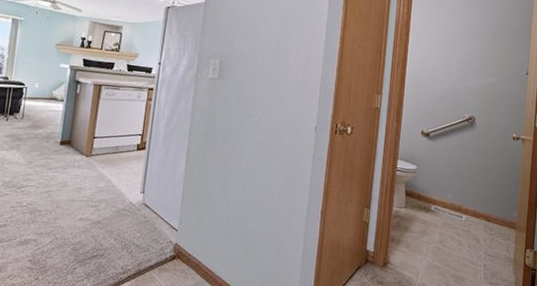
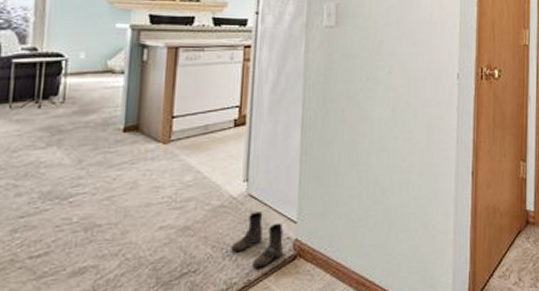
boots: none [128,217,168,261] -> present [231,211,284,268]

